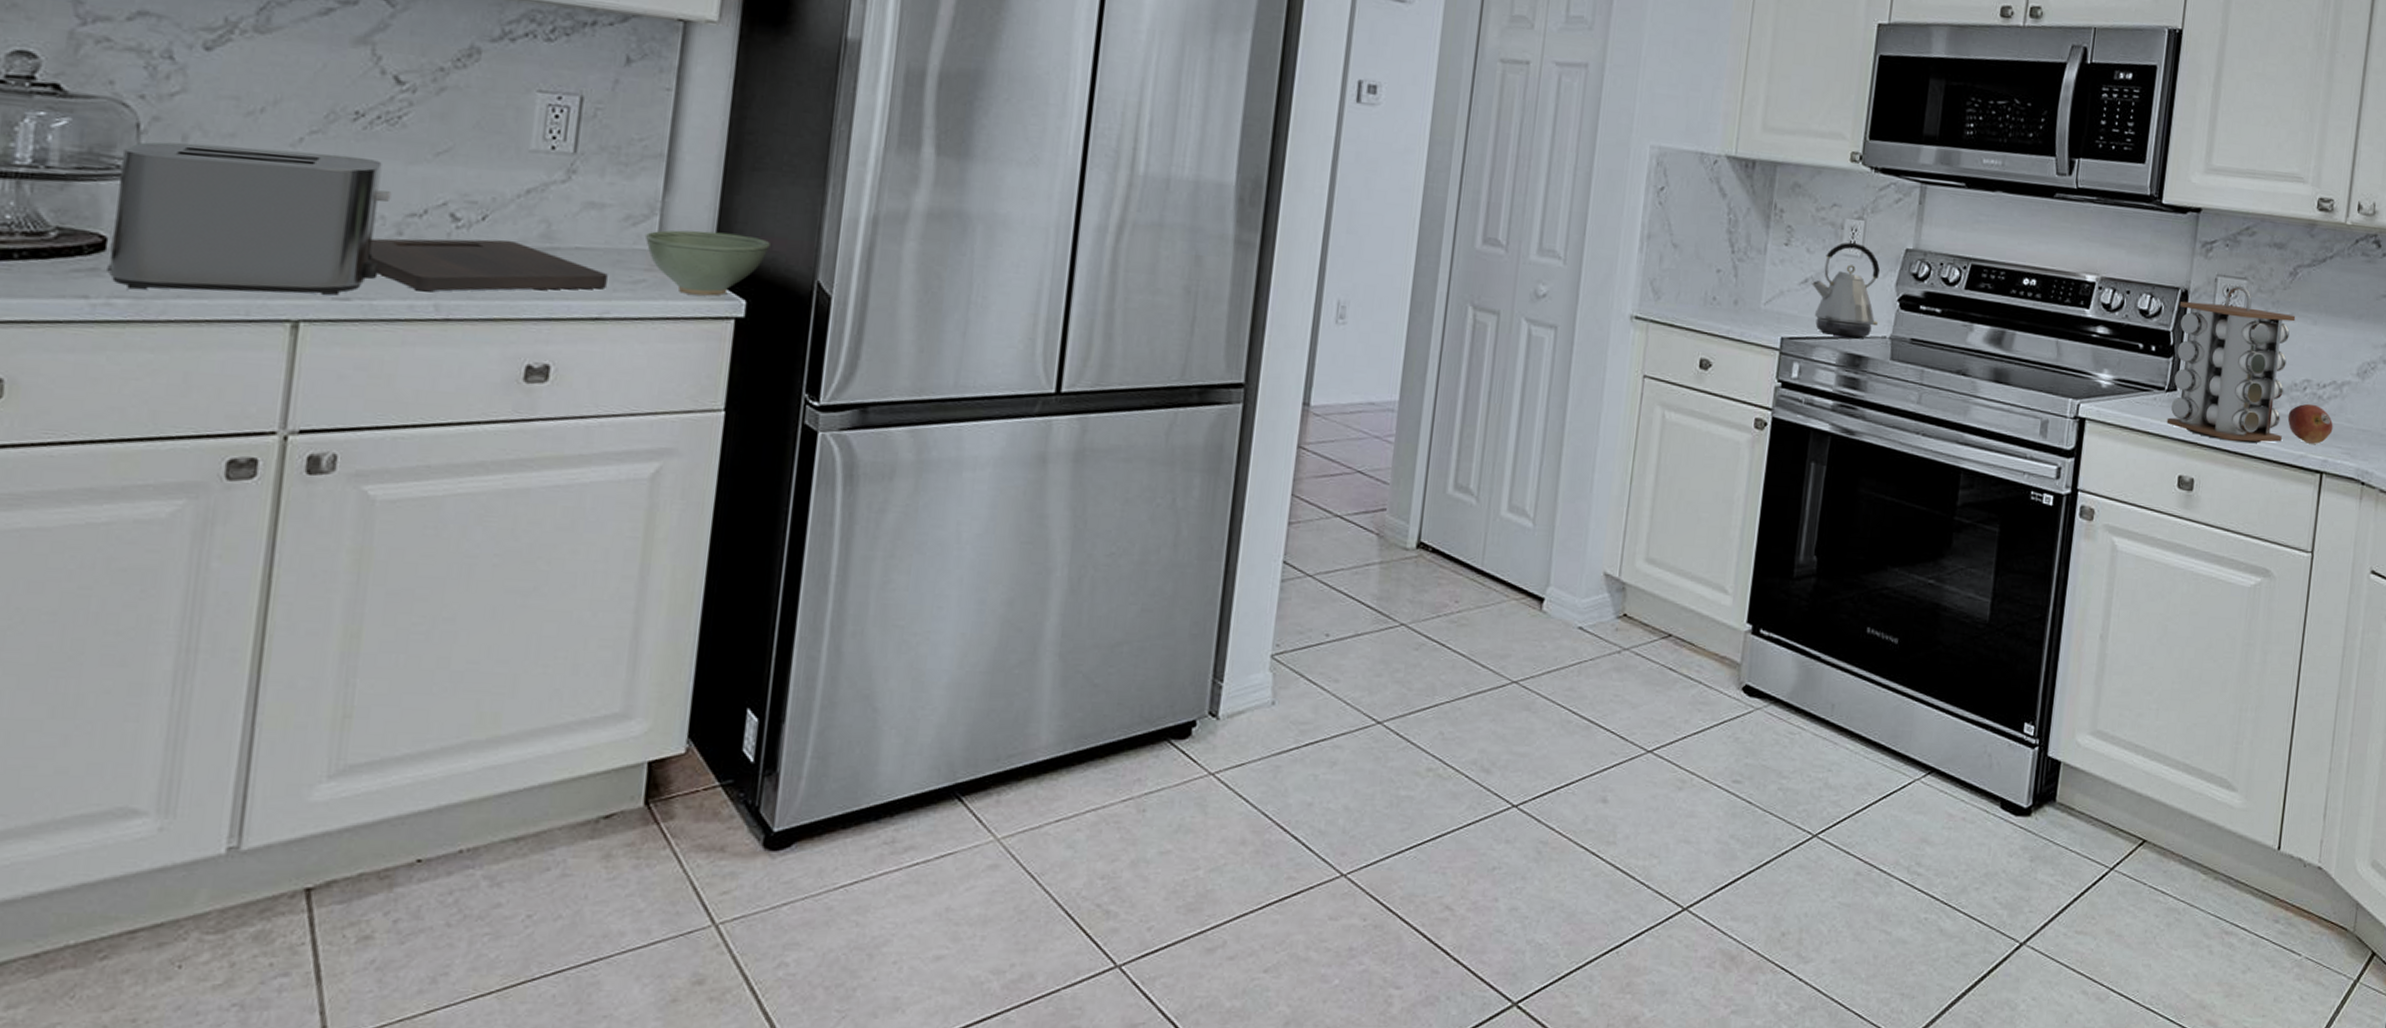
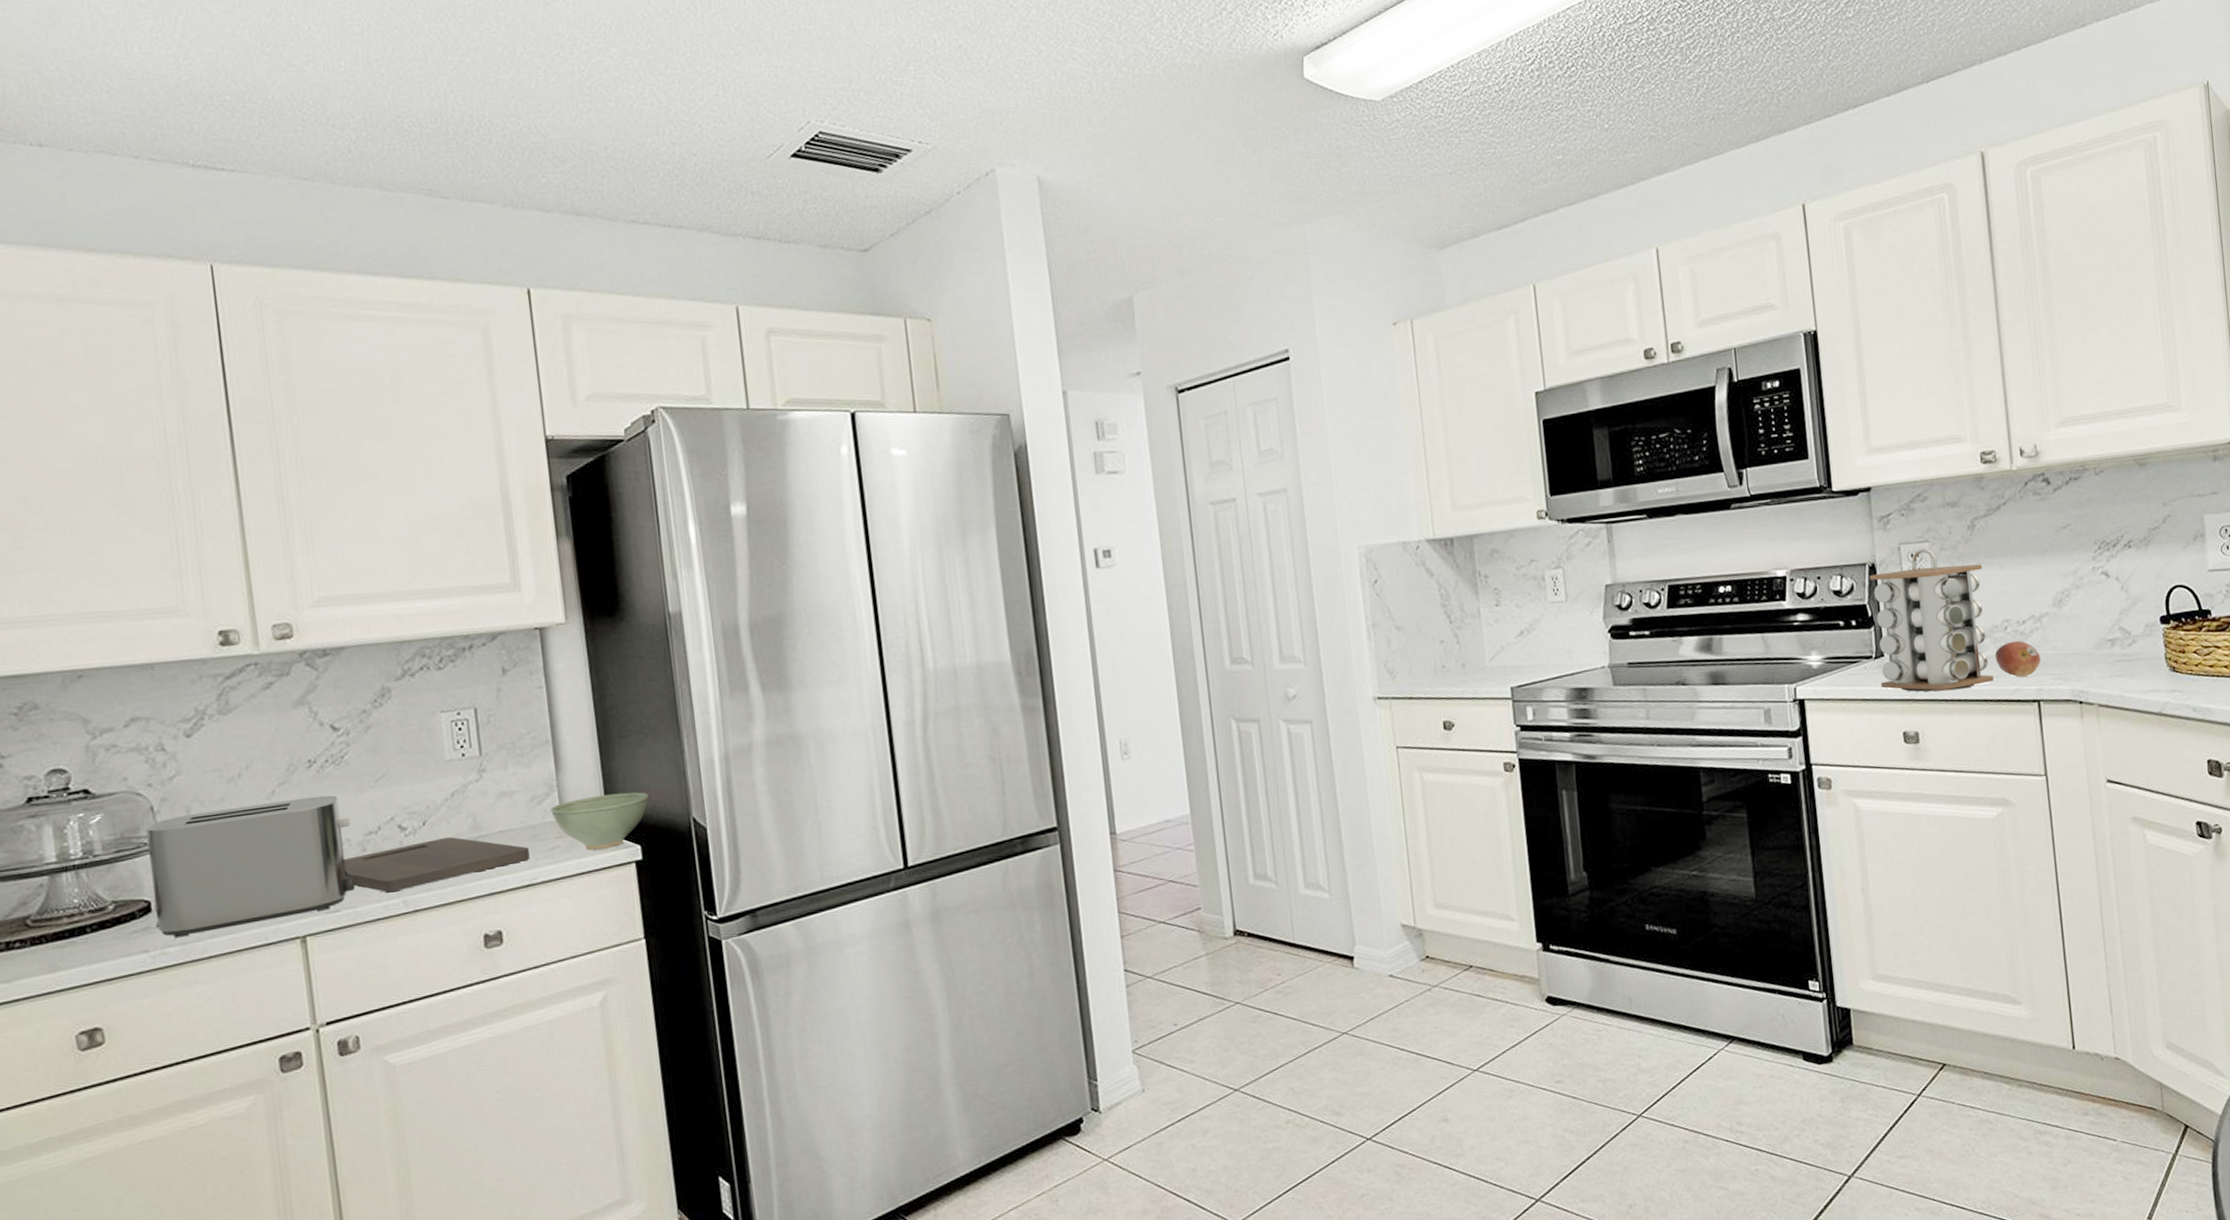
kettle: present [1812,242,1880,338] -> none [1527,589,1596,676]

